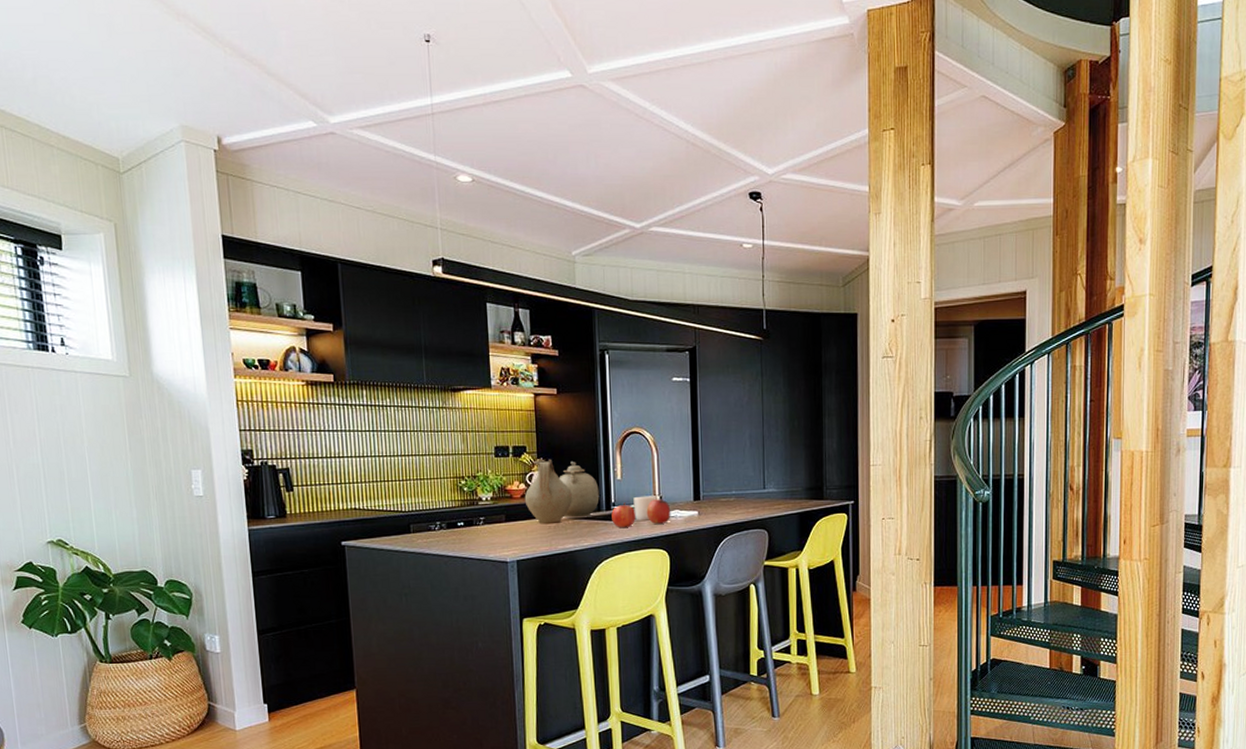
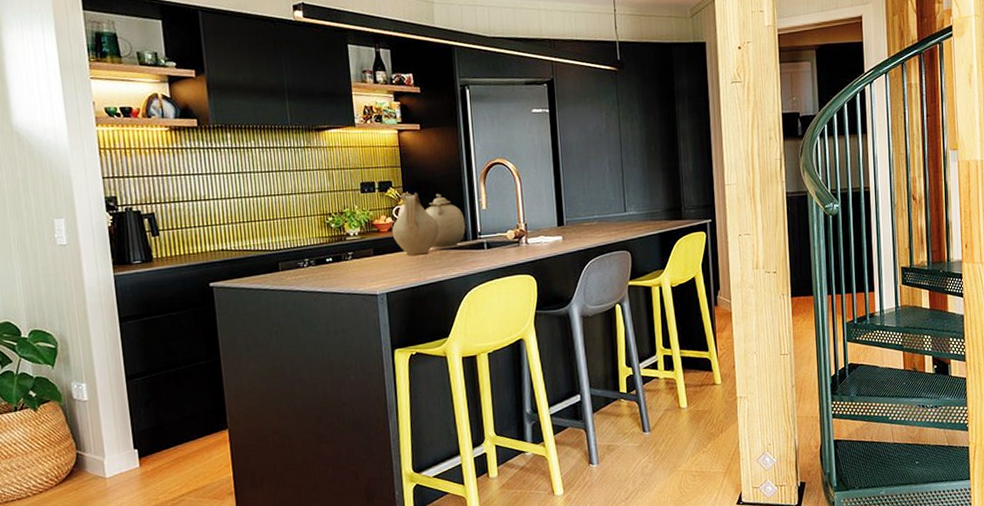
fruit: present [611,503,636,527] -> none [478,231,503,256]
mug: present [633,495,657,522] -> none [499,223,522,249]
fruit: present [646,499,671,524] -> none [512,226,537,251]

